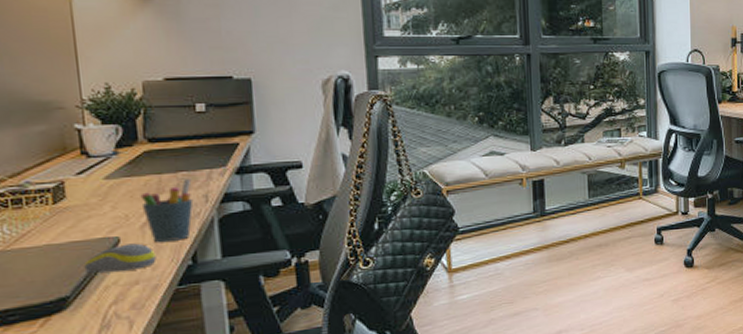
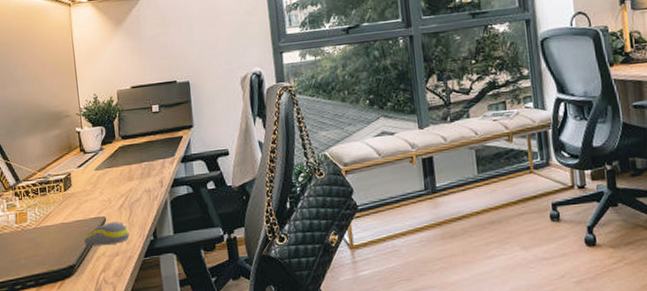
pen holder: present [140,179,194,243] -> none [118,168,153,222]

